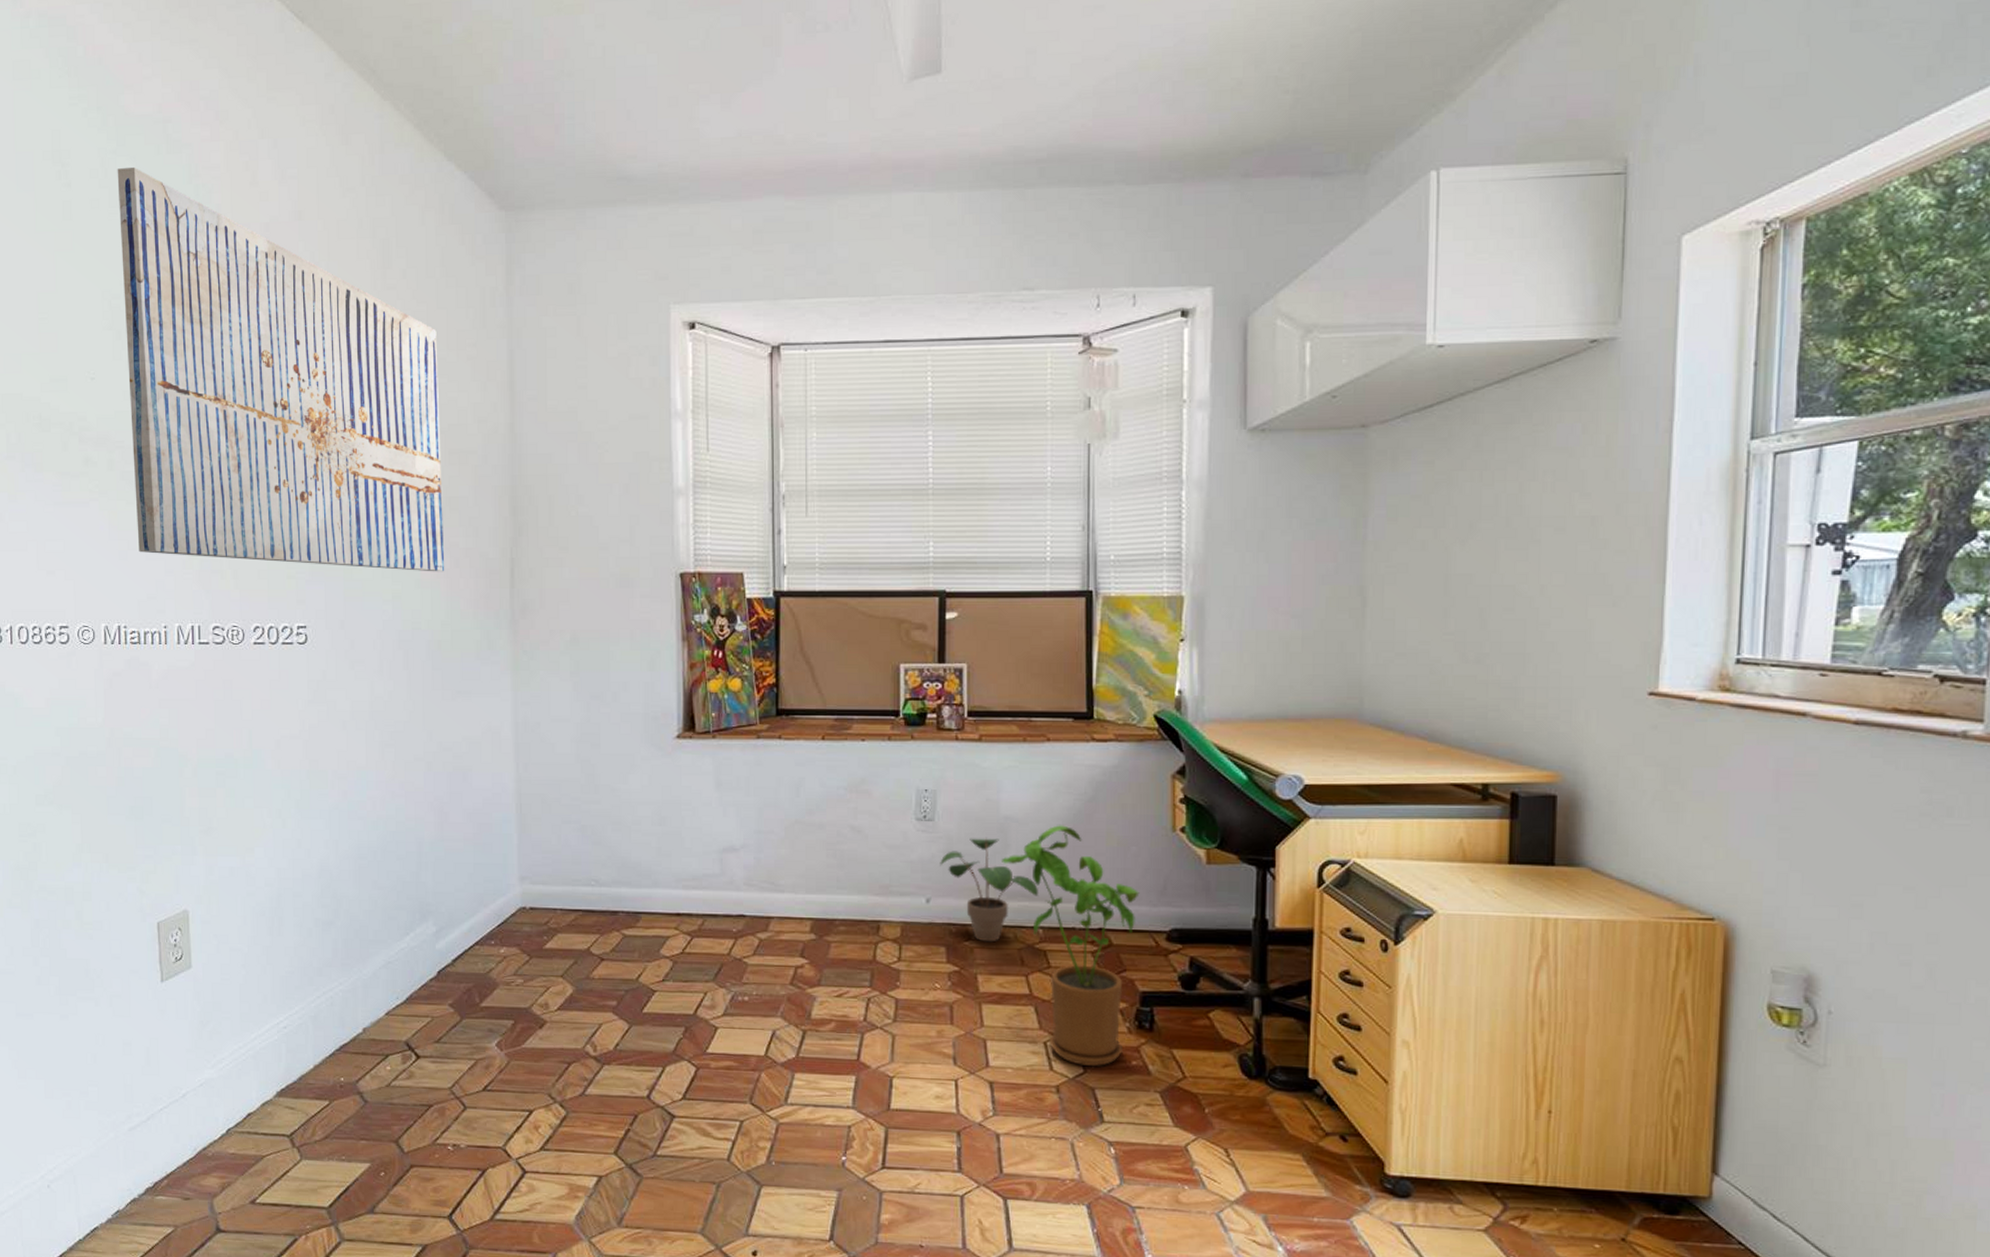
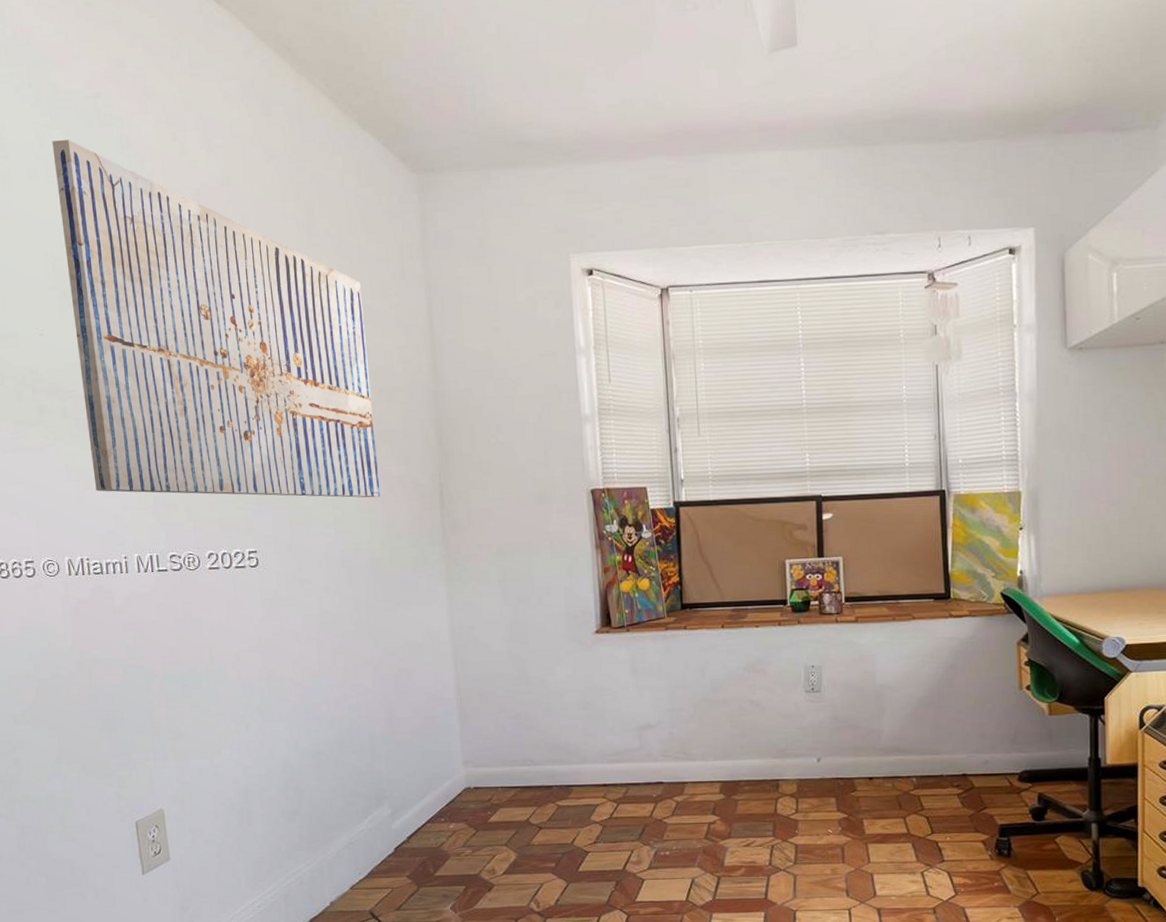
potted plant: present [940,837,1038,943] -> none [827,703,911,792]
house plant: present [1002,825,1140,1066] -> none [879,689,995,889]

